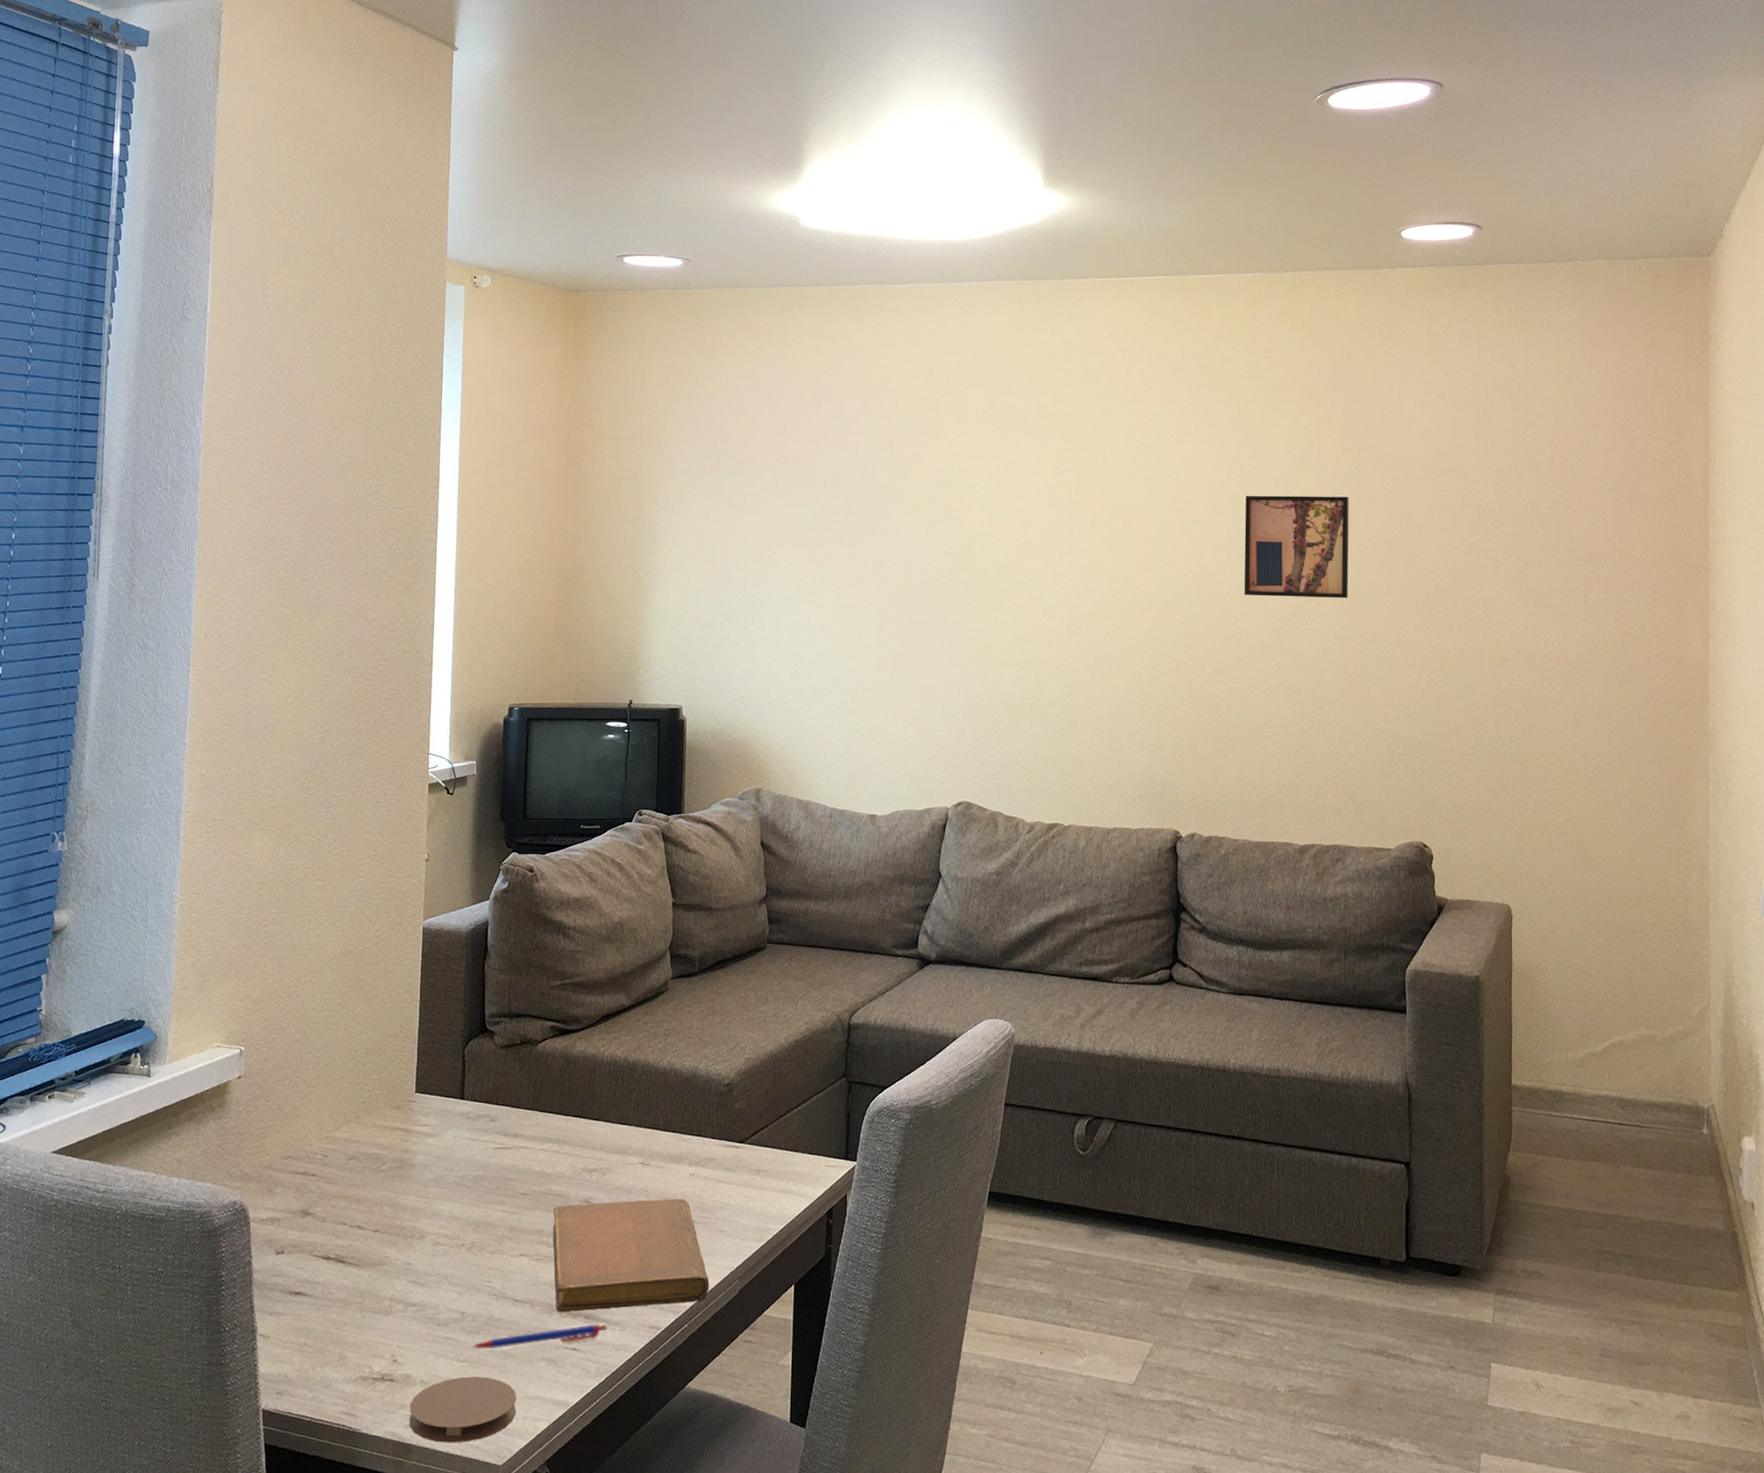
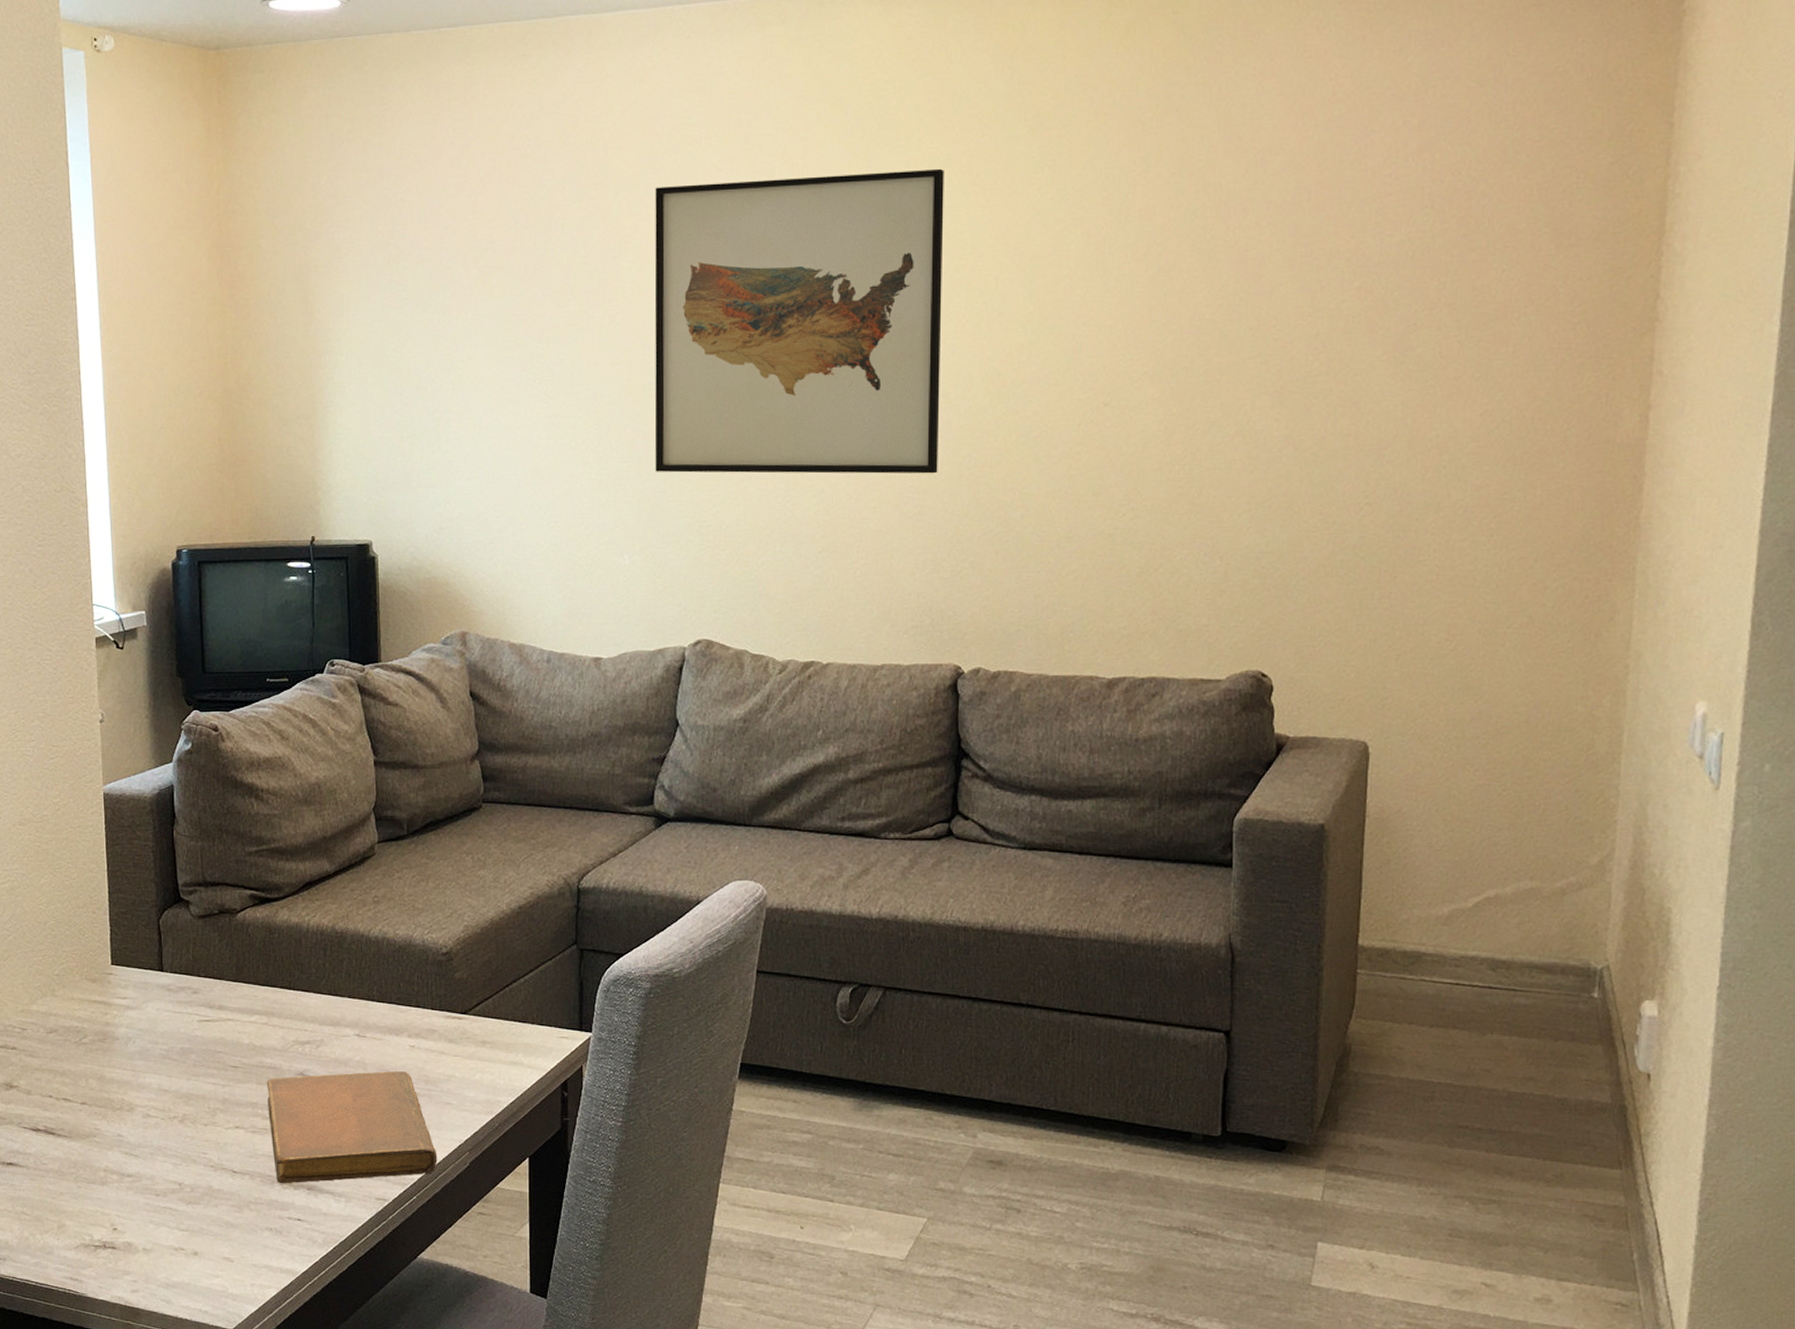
coaster: present [409,1376,517,1443] -> none [134,1245,244,1308]
pen: present [471,1323,608,1349] -> none [192,1194,332,1219]
wall art: none [927,421,1163,667] -> present [654,168,944,474]
wall art: present [1244,495,1349,599] -> none [1044,252,1182,383]

